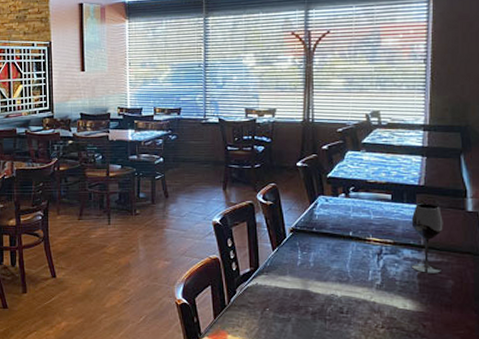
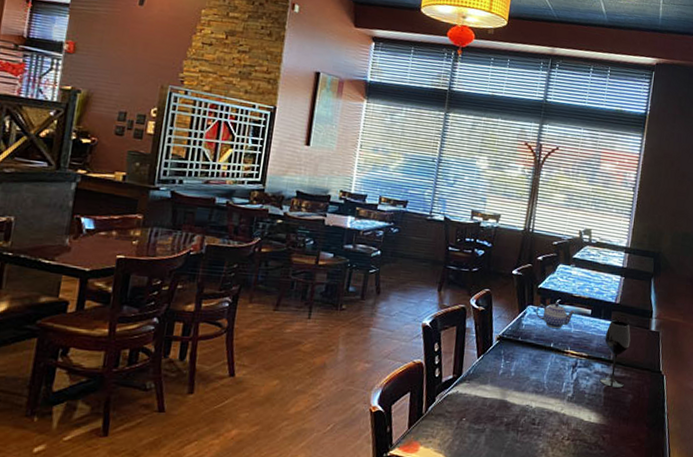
teapot: none [328,190,374,216] -> present [535,302,576,328]

